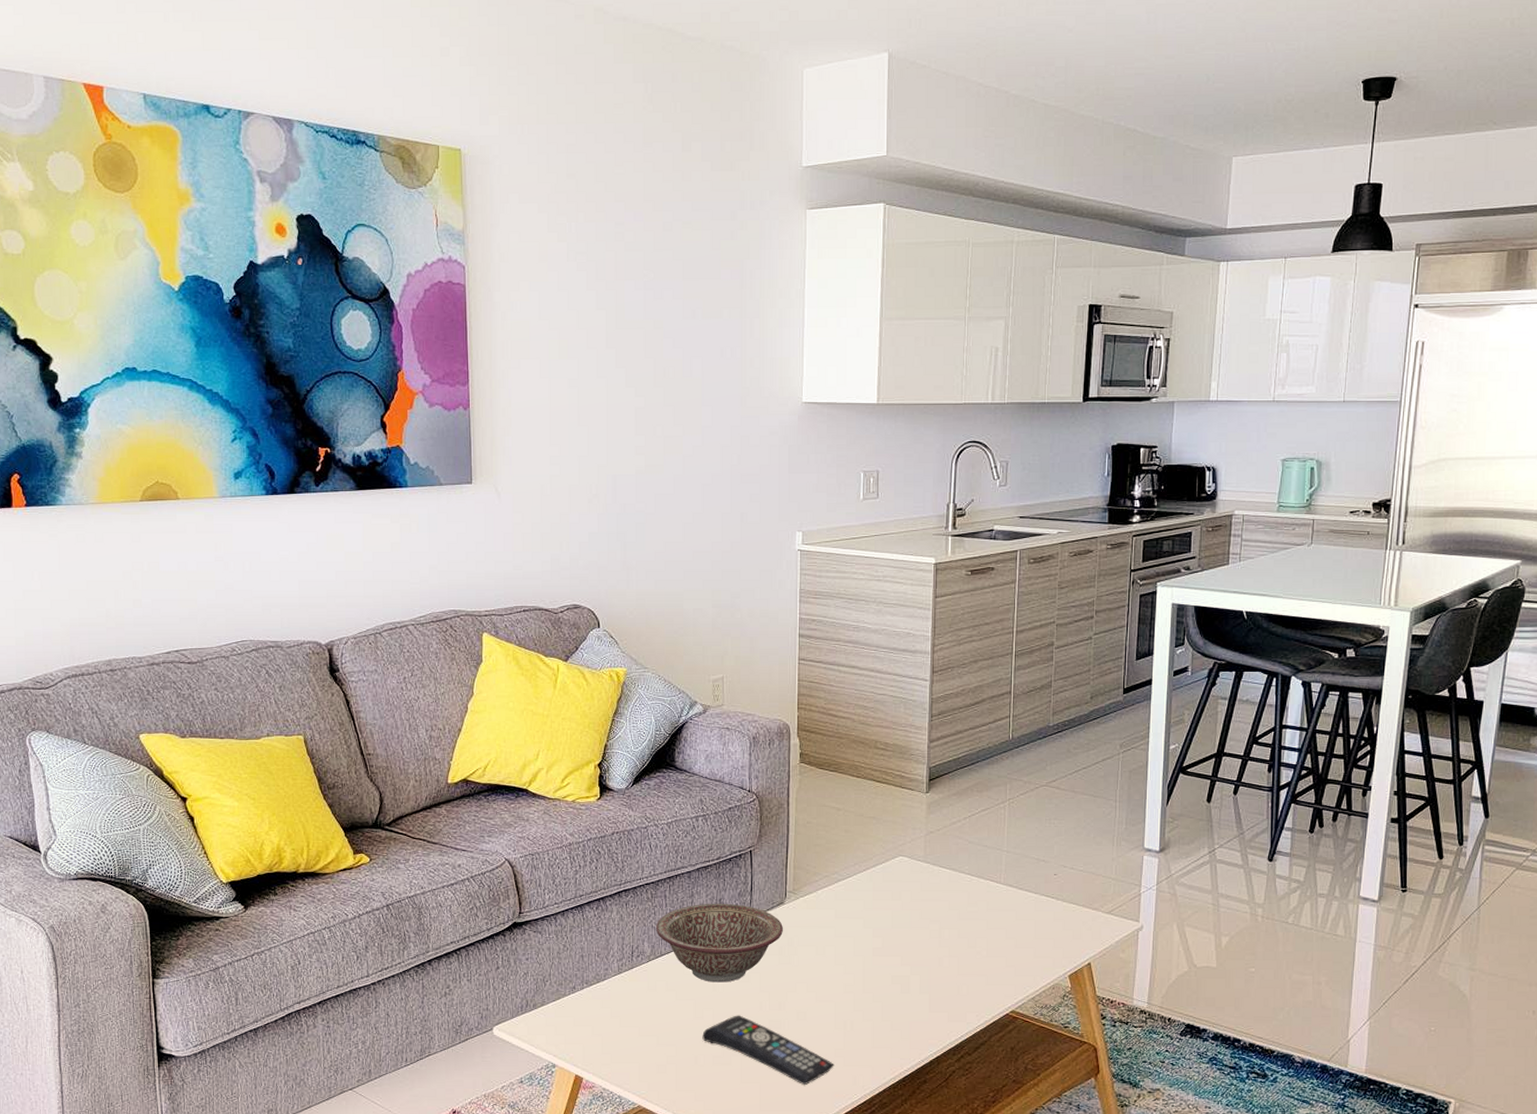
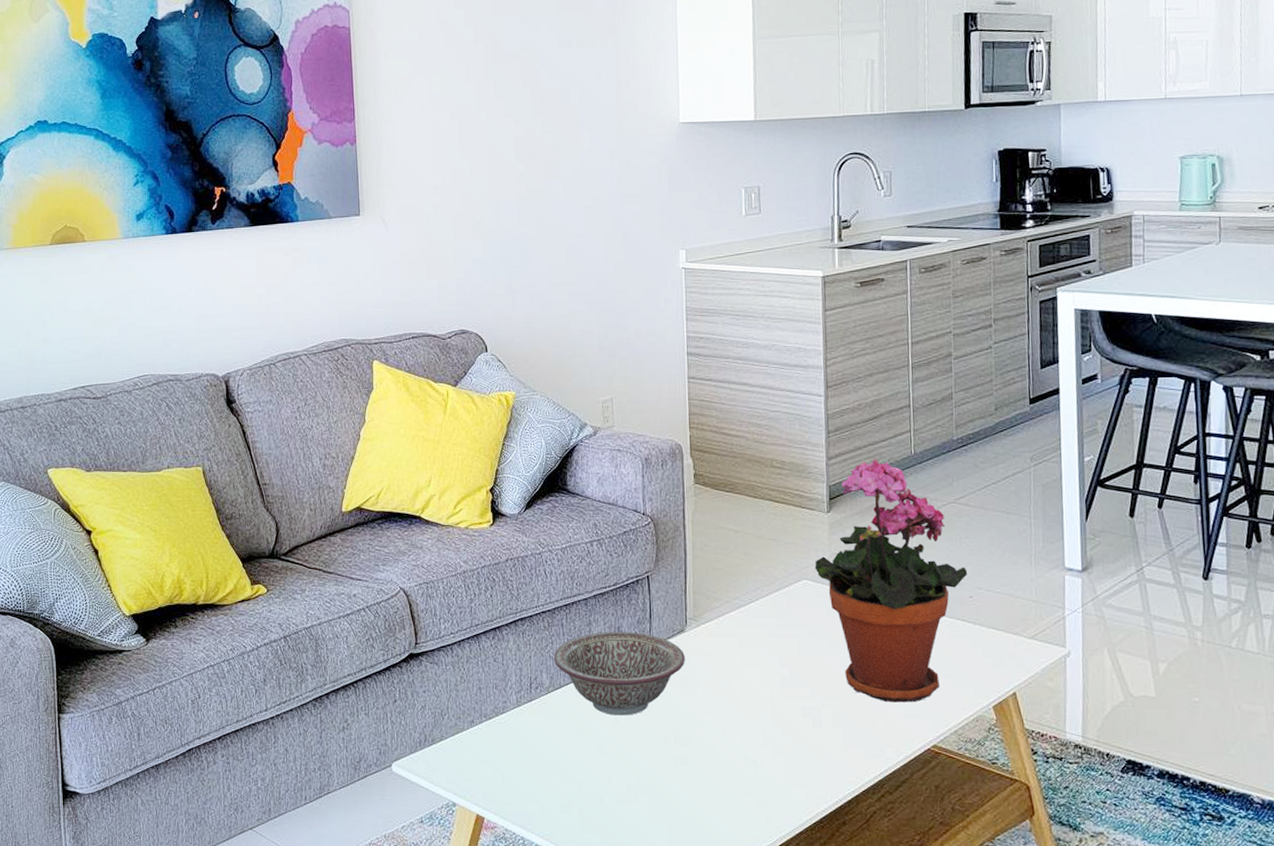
remote control: present [702,1015,834,1085] -> none [606,750,746,826]
potted plant: none [911,743,1054,972] -> present [814,459,968,703]

